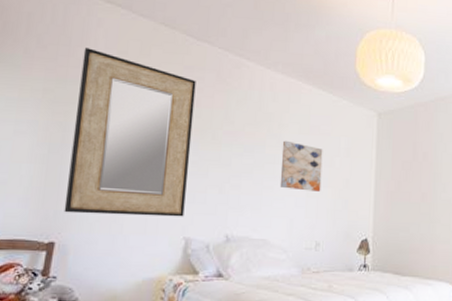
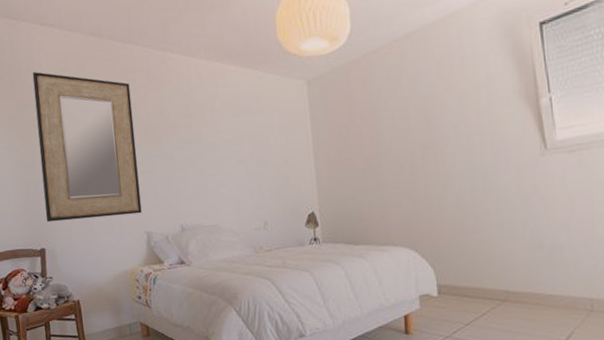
wall art: present [279,140,323,192] -> none [217,126,261,174]

